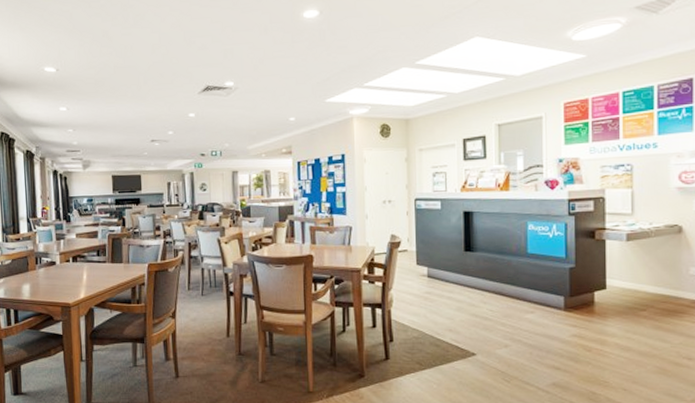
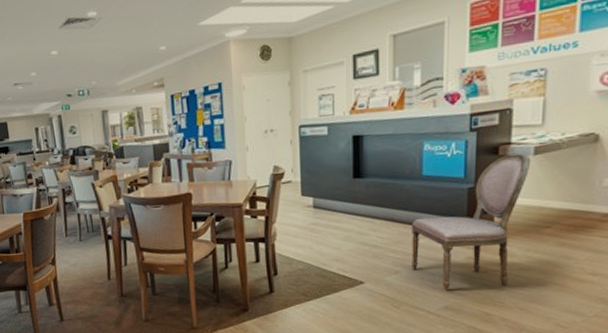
dining chair: none [519,239,625,367] -> present [412,153,531,291]

